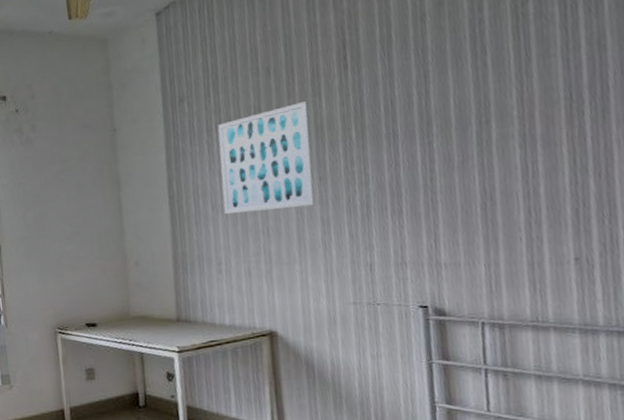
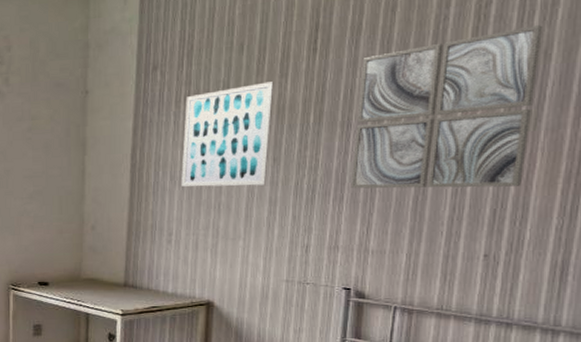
wall art: none [398,17,602,201] -> present [351,25,543,189]

